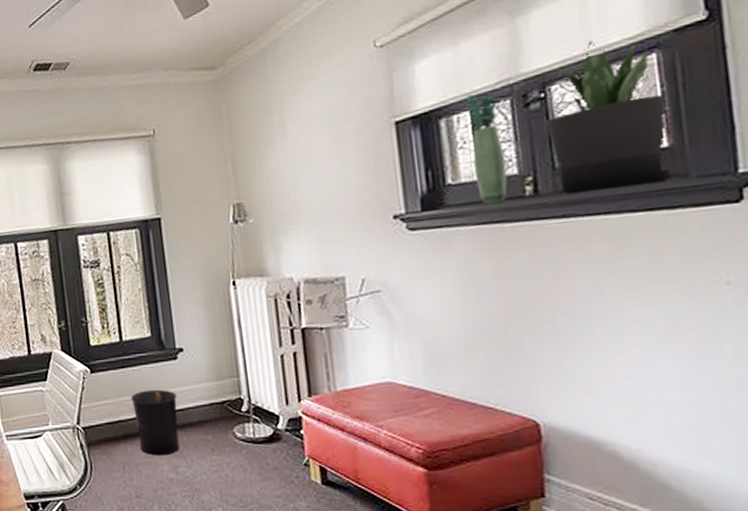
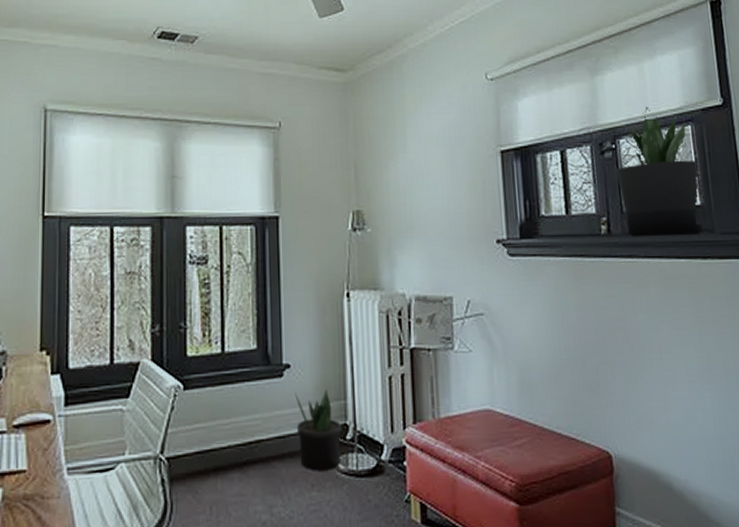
waste bin: present [131,389,180,456] -> none [227,411,279,493]
planter: none [190,368,237,438] -> present [295,389,342,471]
vase: present [465,91,507,205] -> none [556,136,588,239]

